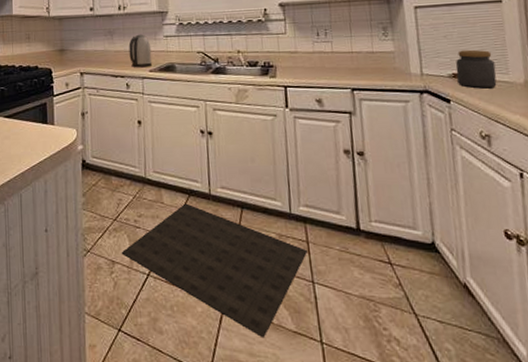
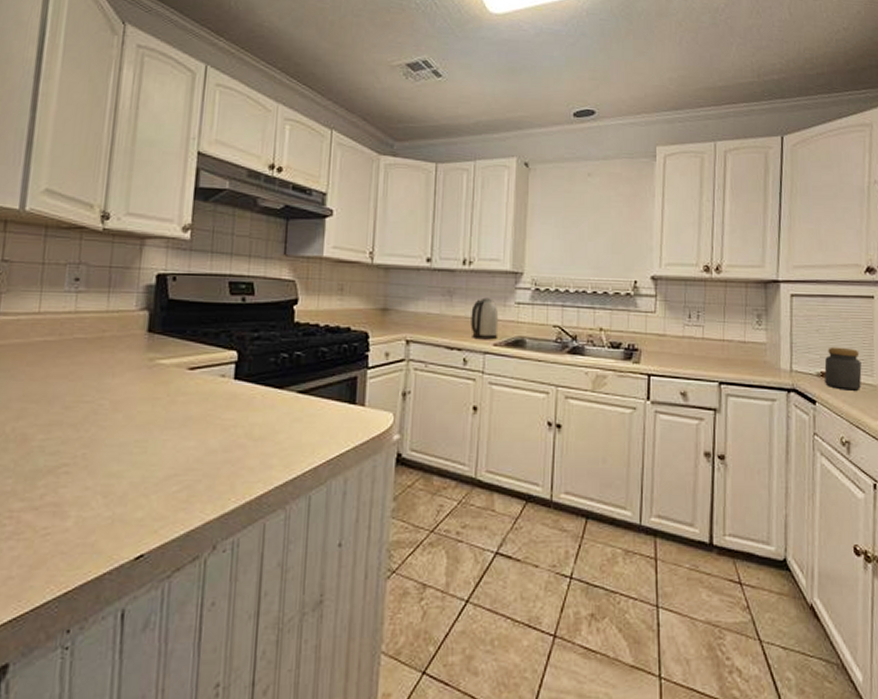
doormat: present [121,203,307,338] -> none [435,511,654,676]

